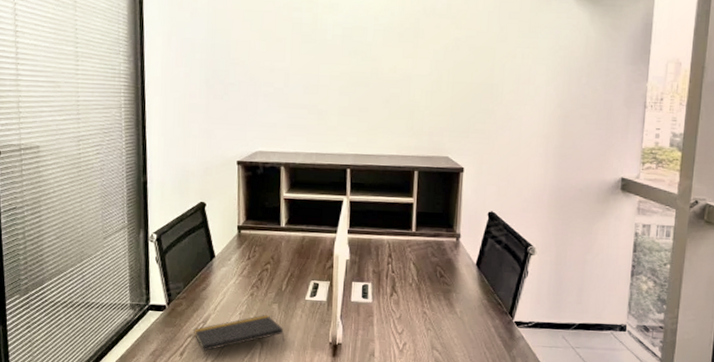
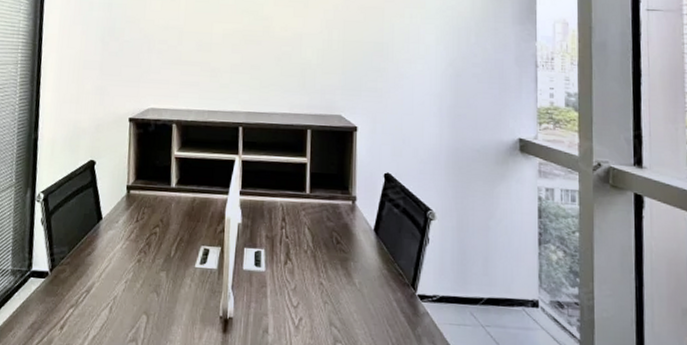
notepad: present [194,315,285,352] -> none [76,284,172,325]

